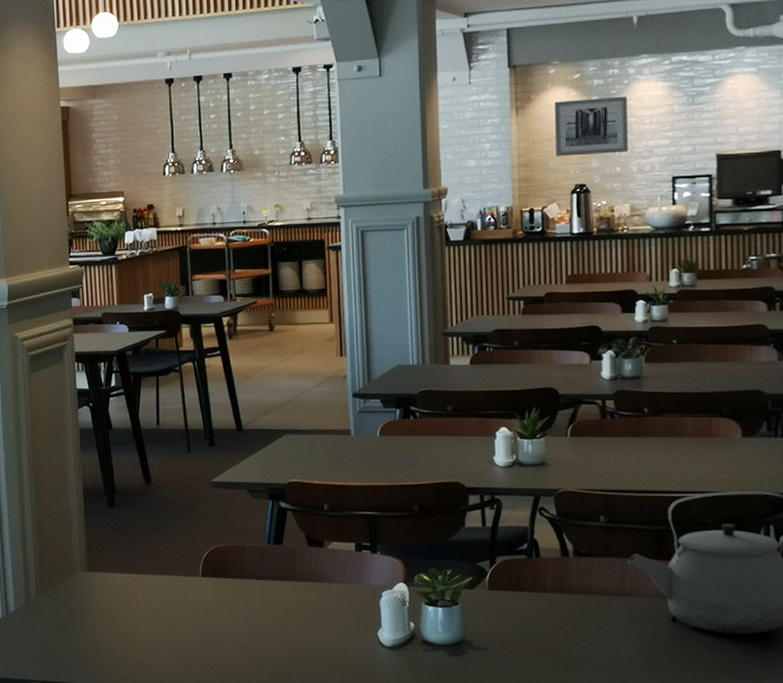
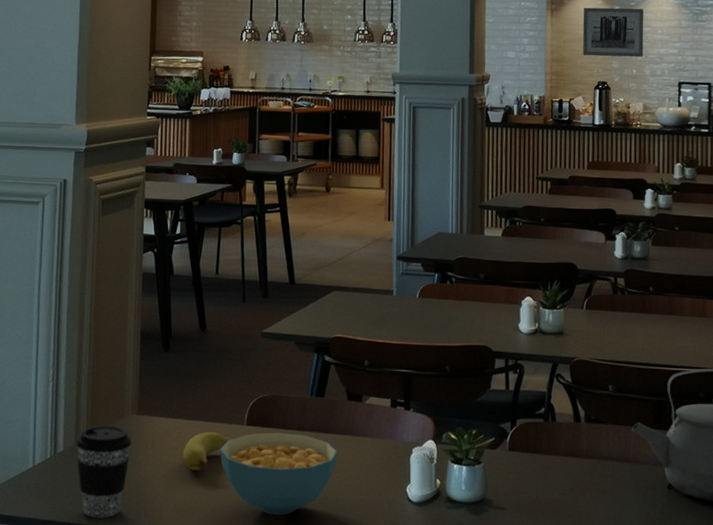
coffee cup: none [27,583,83,674] -> present [76,425,132,518]
banana: none [137,586,188,624] -> present [182,432,233,470]
cereal bowl: none [176,582,301,665] -> present [220,432,338,515]

